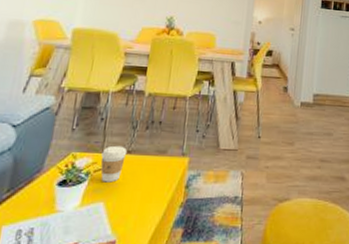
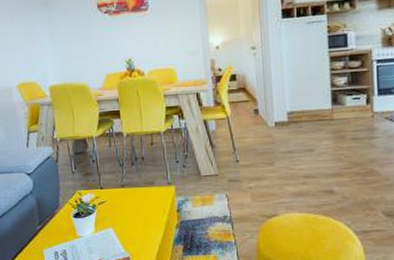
coffee cup: present [100,145,127,183] -> none [100,181,121,212]

